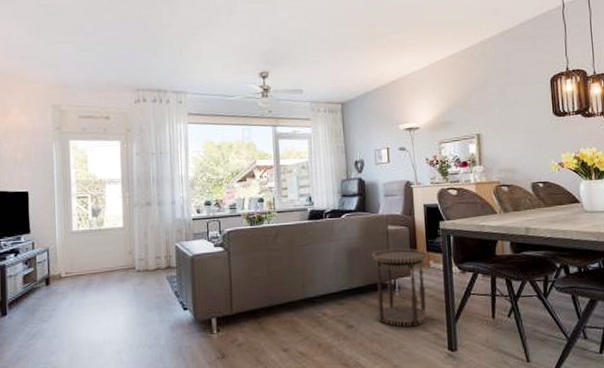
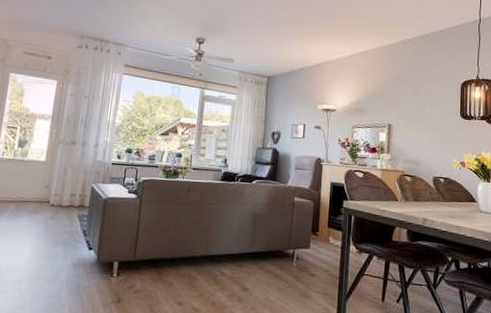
side table: present [371,248,429,327] -> none [273,219,329,299]

